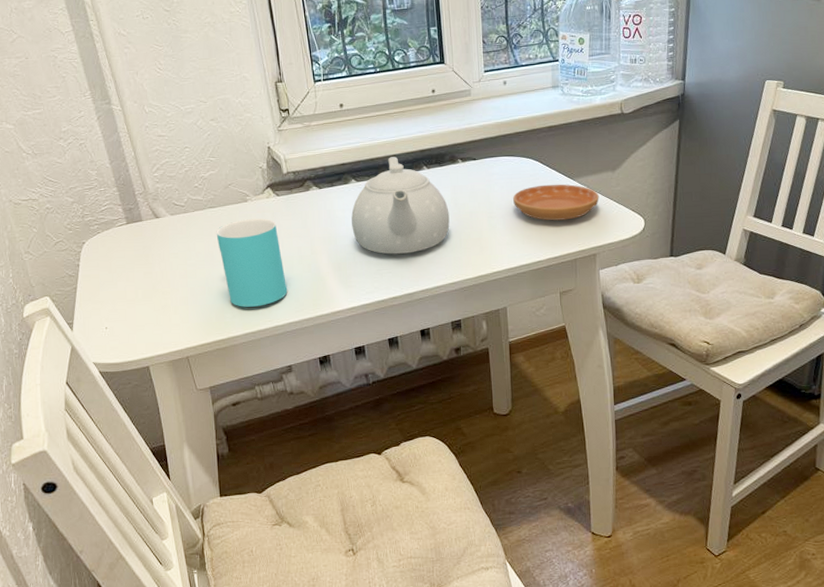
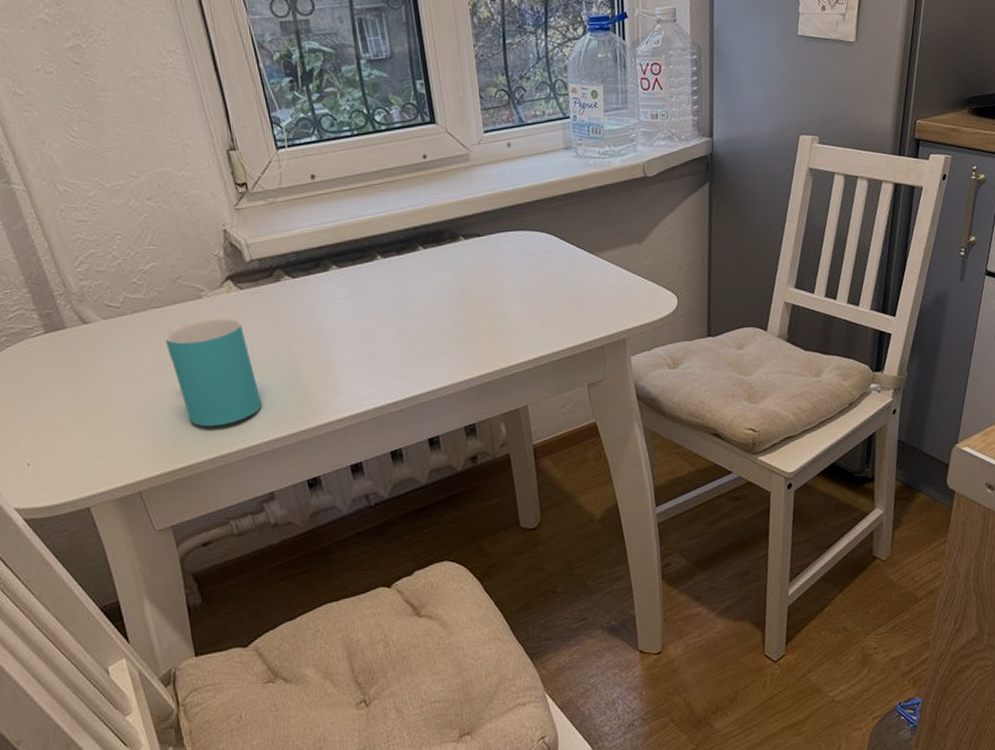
teapot: present [351,157,450,254] -> none [334,236,455,352]
saucer: present [513,184,599,221] -> none [527,260,626,304]

